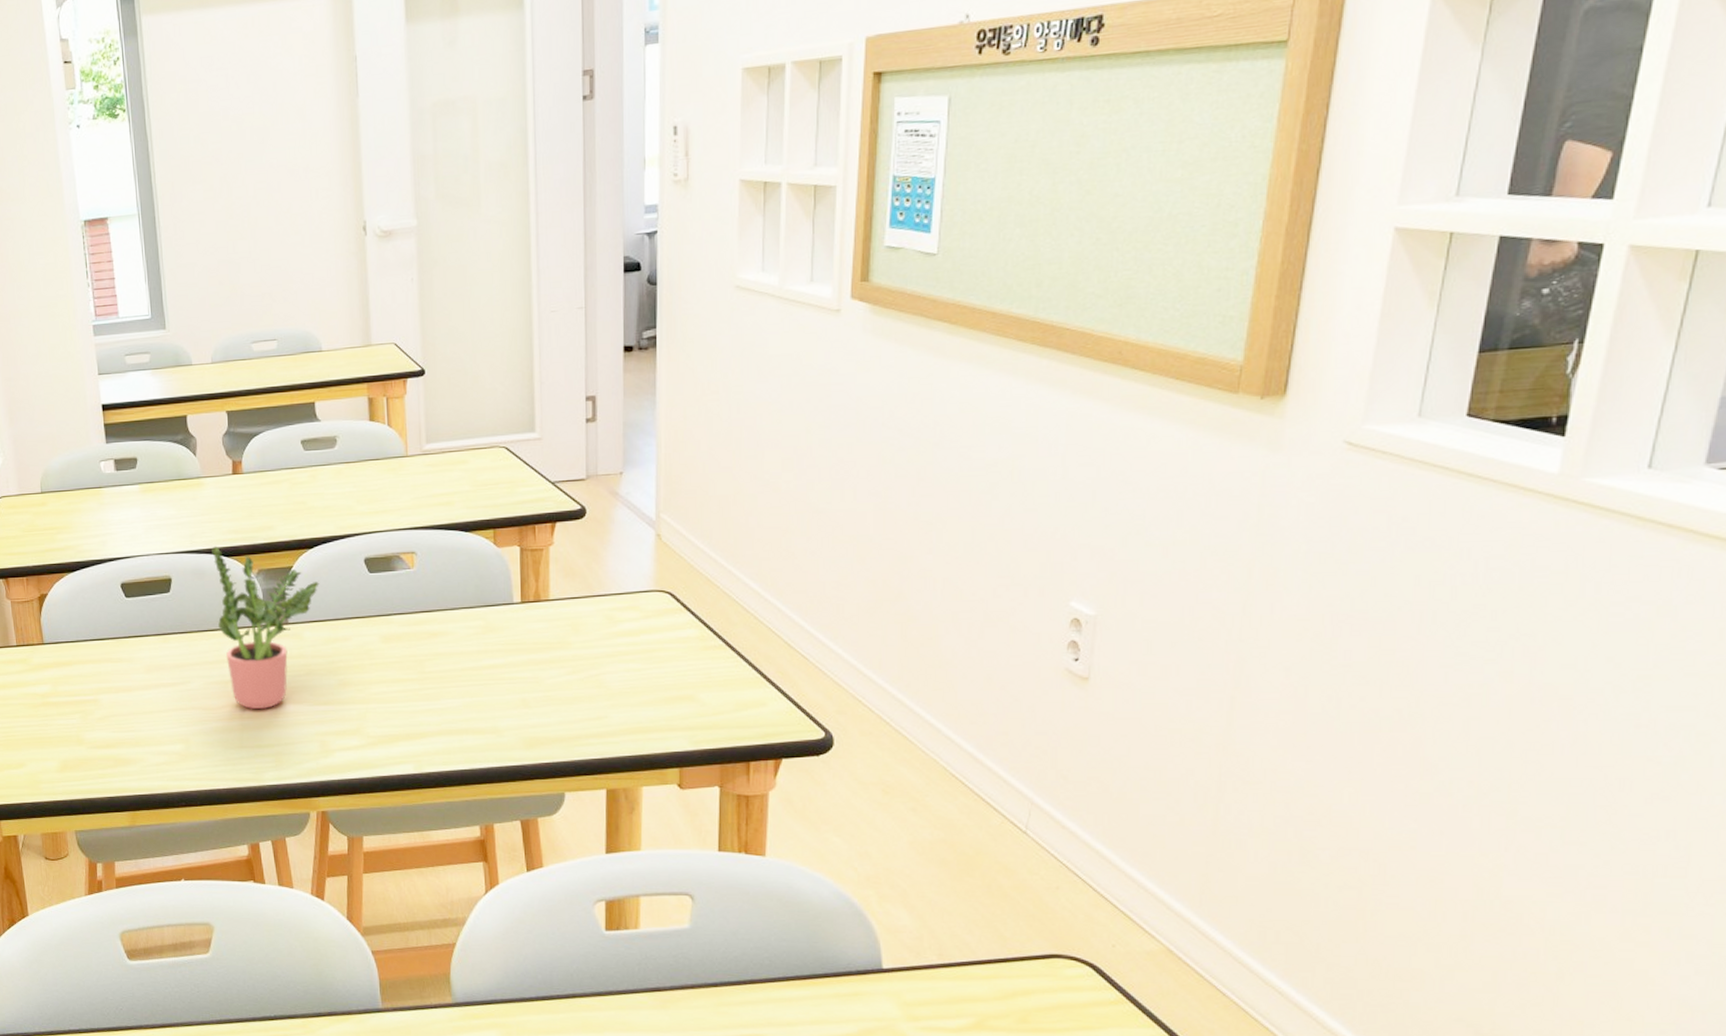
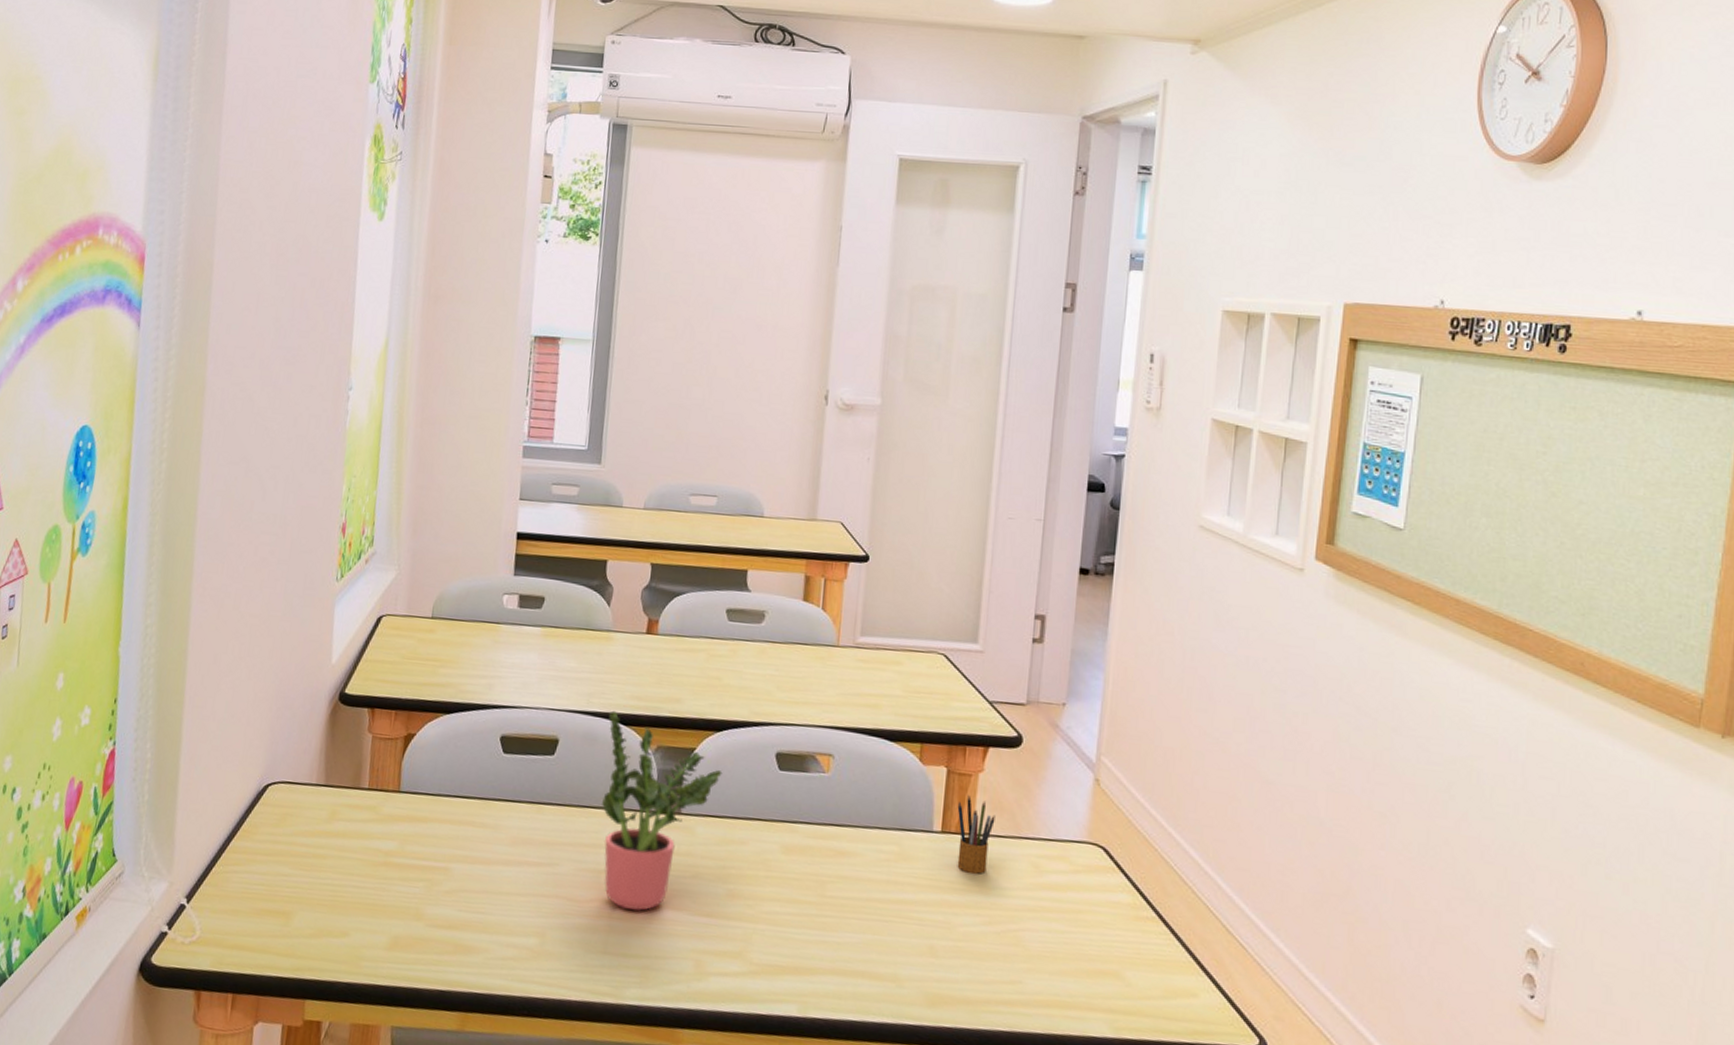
pencil box: none [533,567,569,633] -> present [957,795,996,874]

